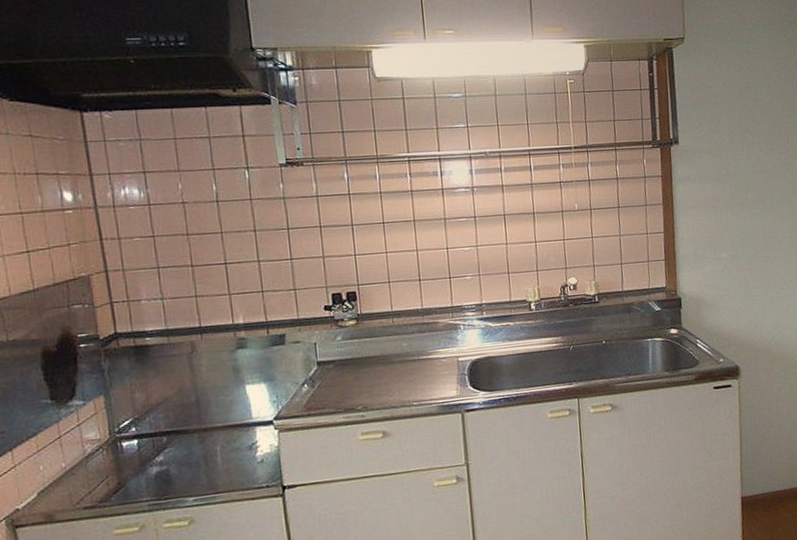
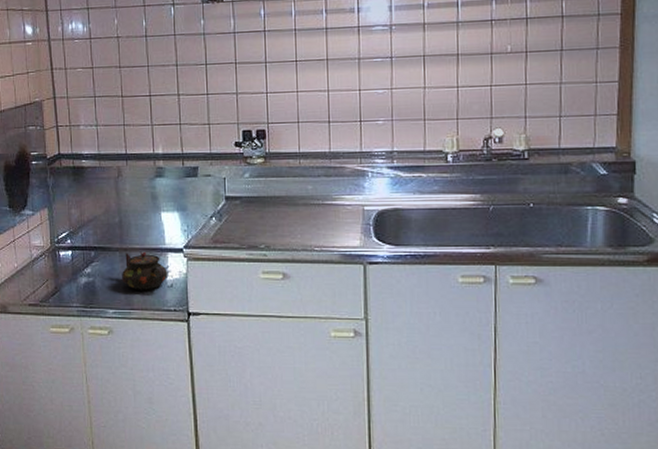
teapot: none [202,429,257,472] -> present [122,251,168,290]

